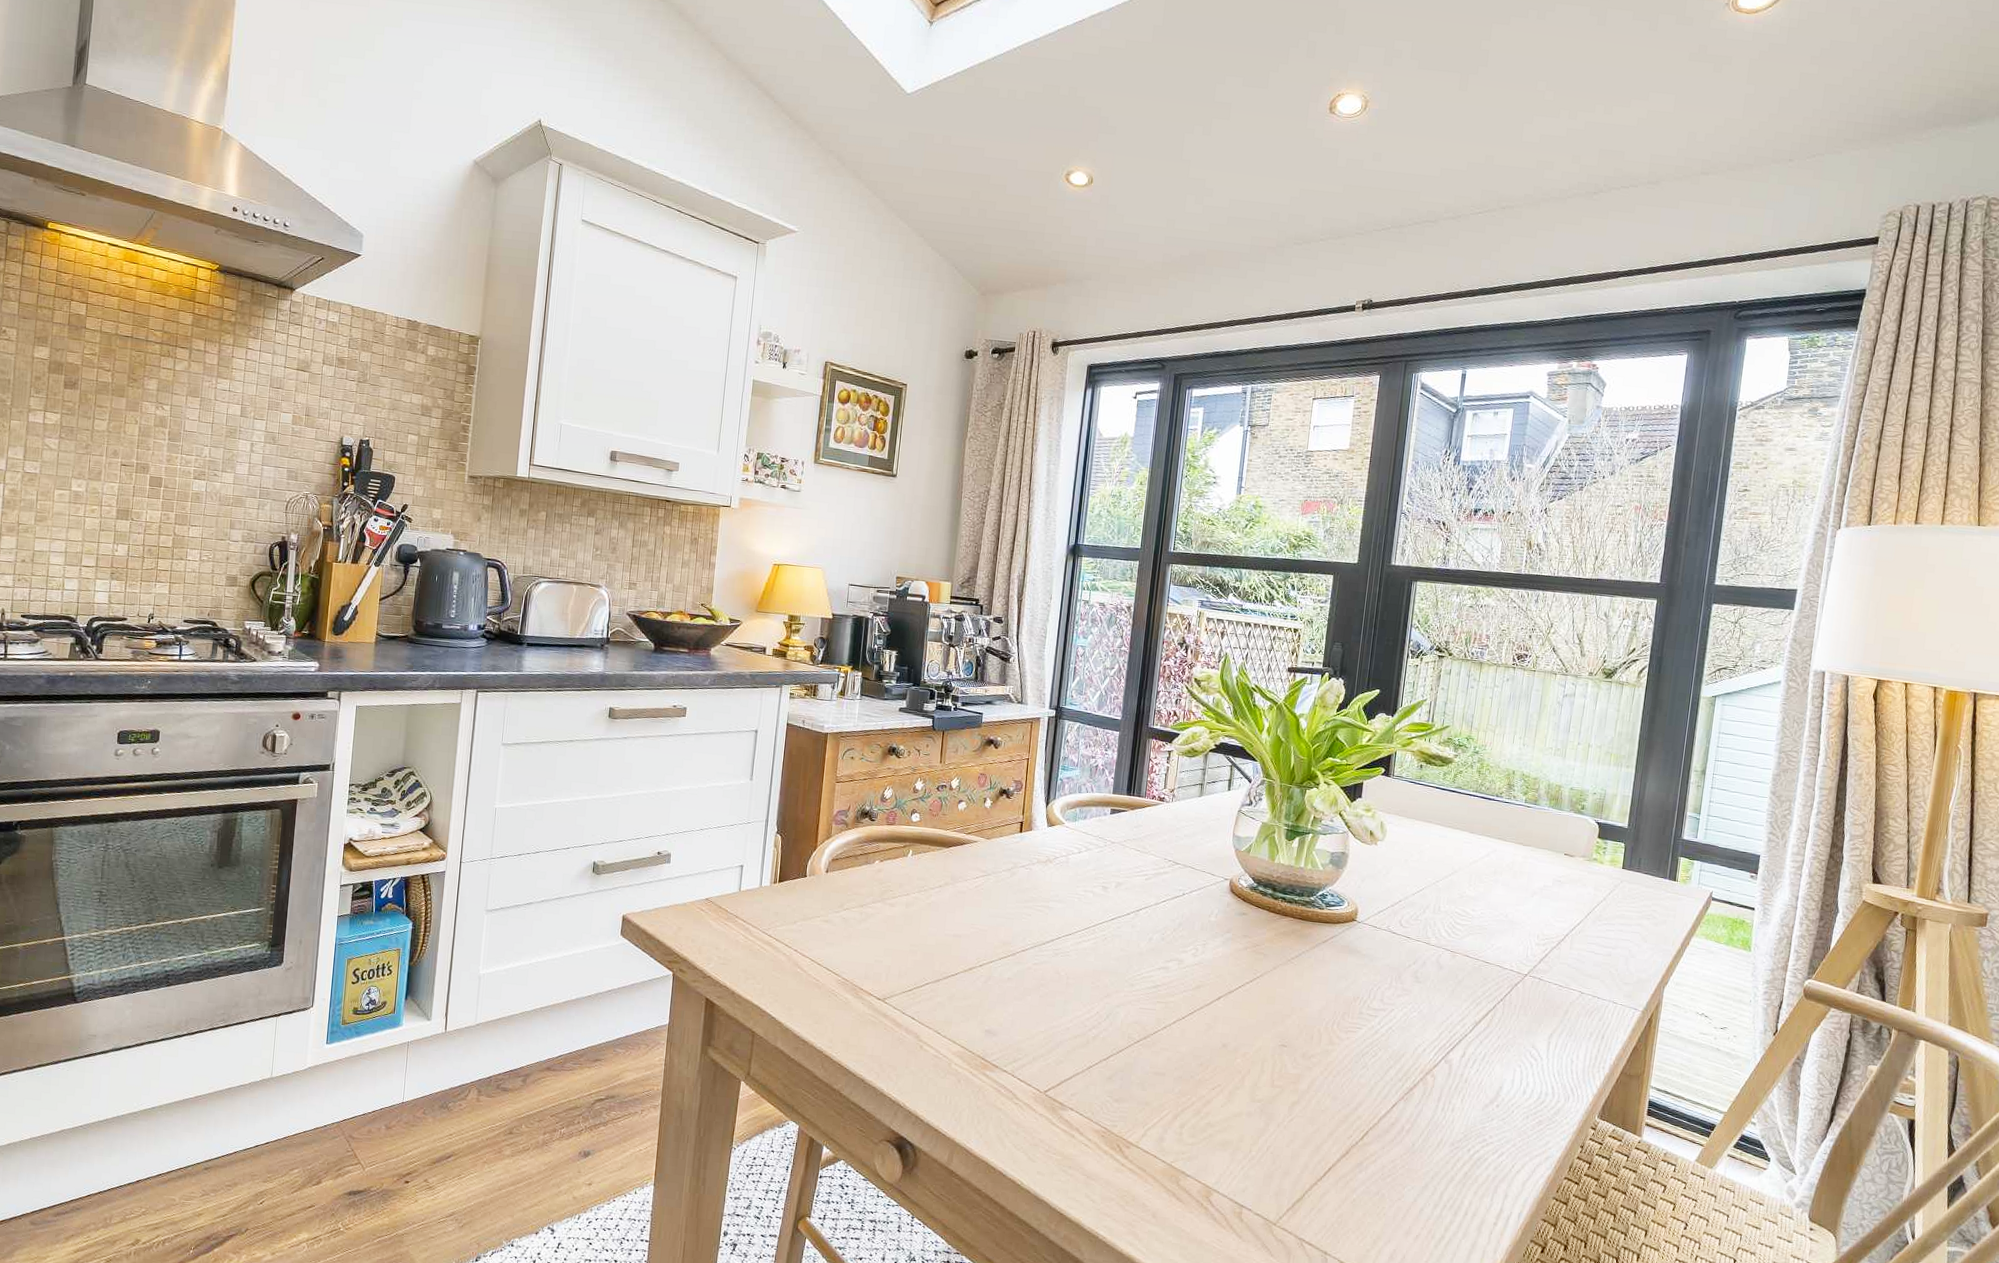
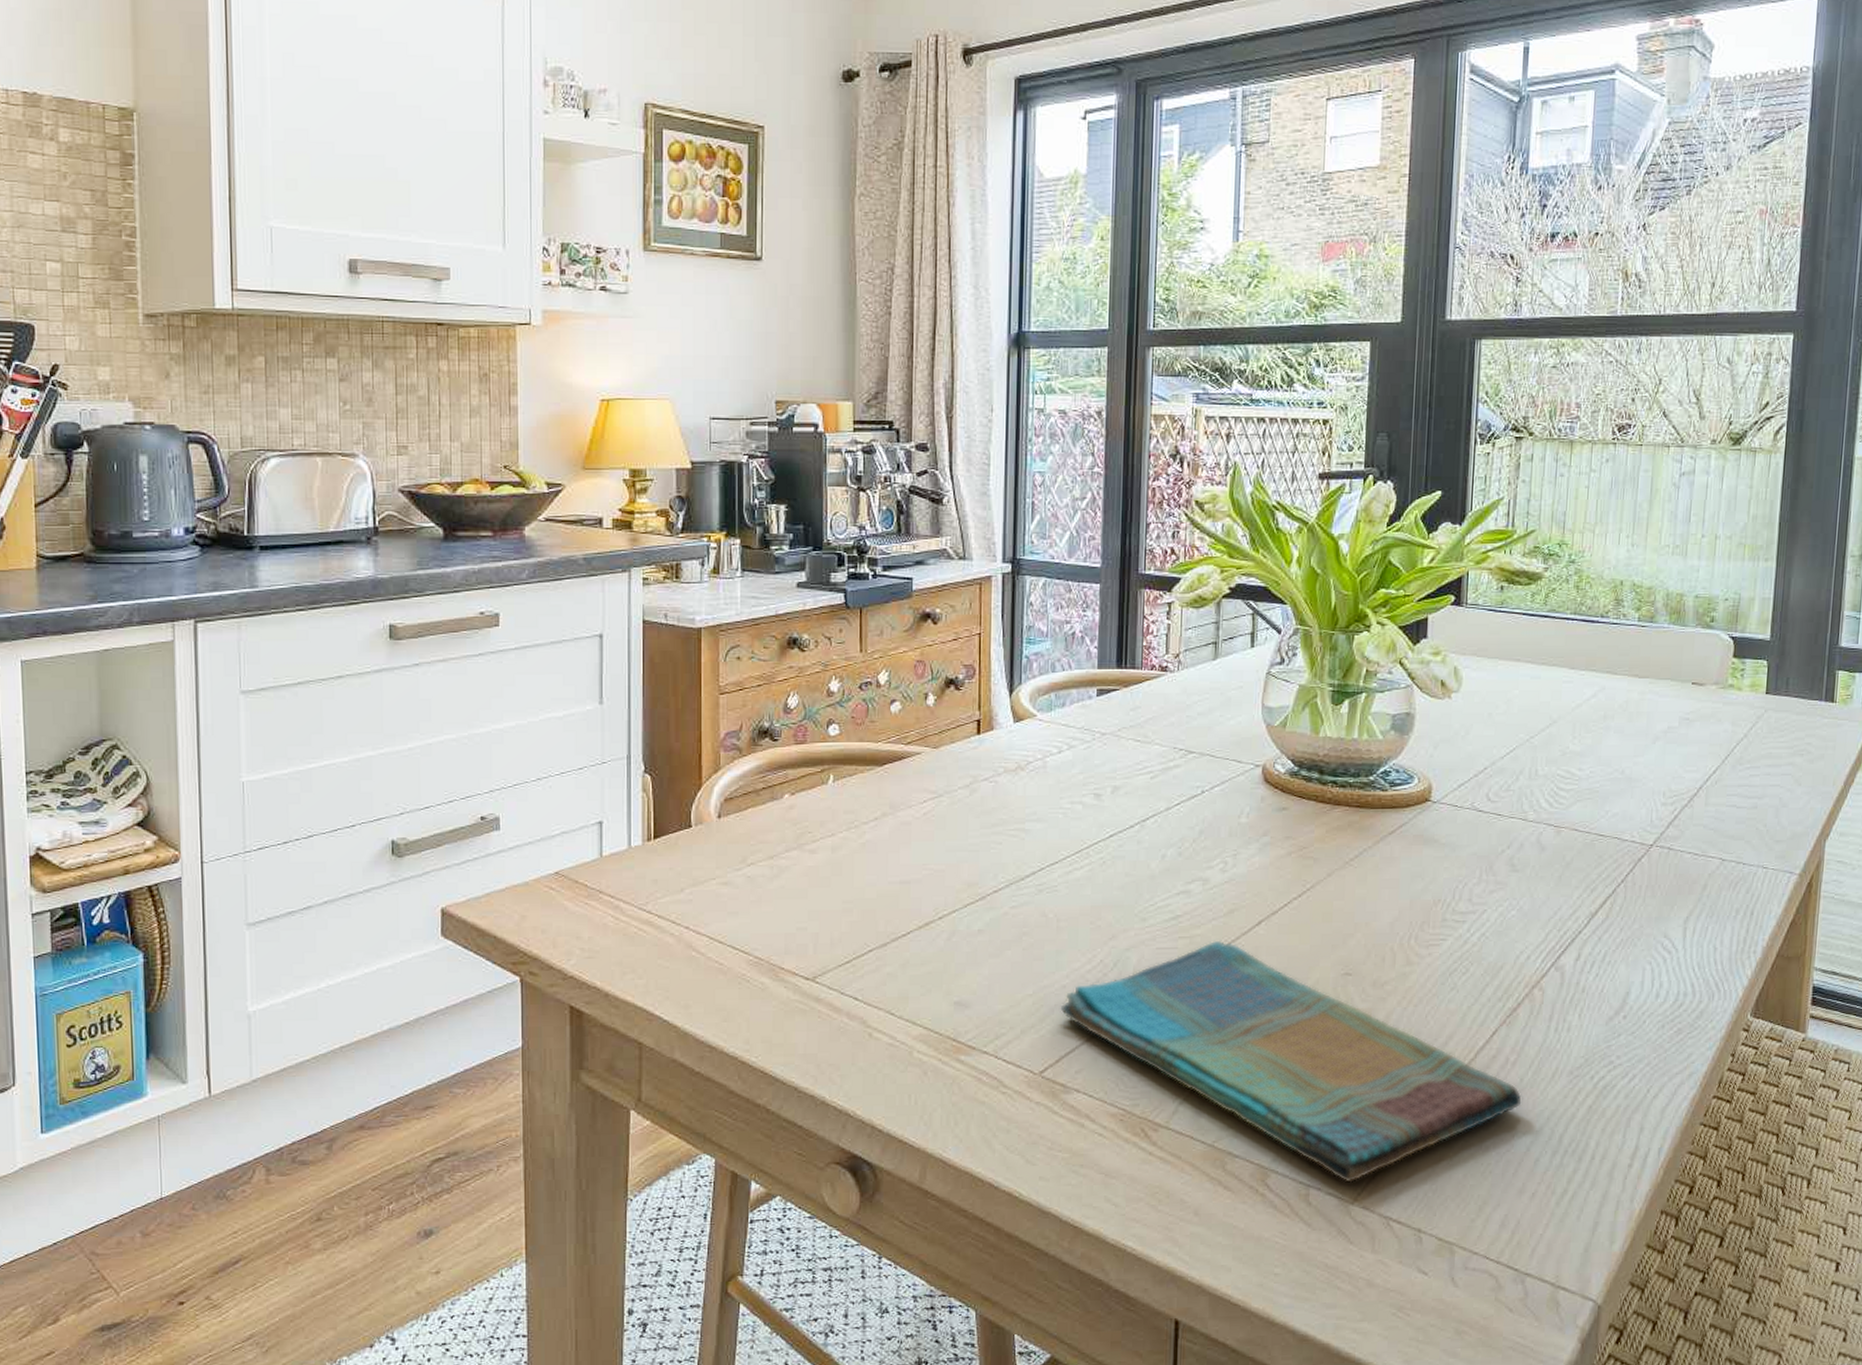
dish towel: none [1064,1007,1413,1208] -> present [1060,940,1522,1183]

